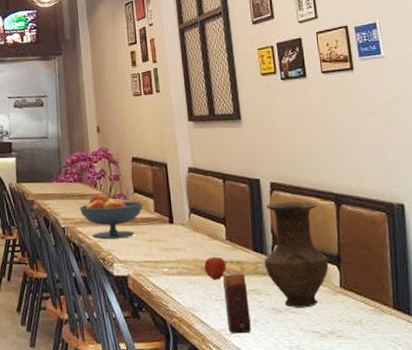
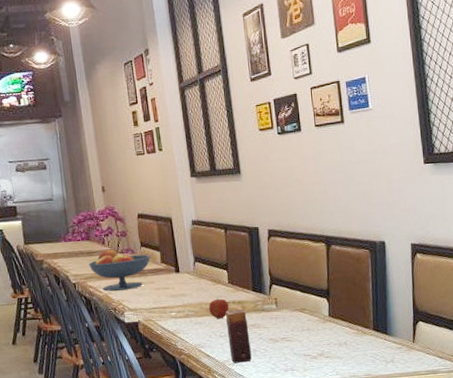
vase: present [264,201,329,308] -> none [262,245,320,337]

